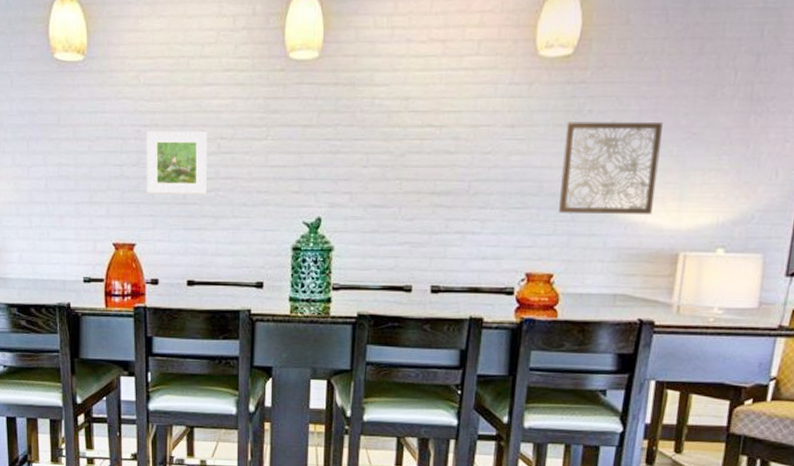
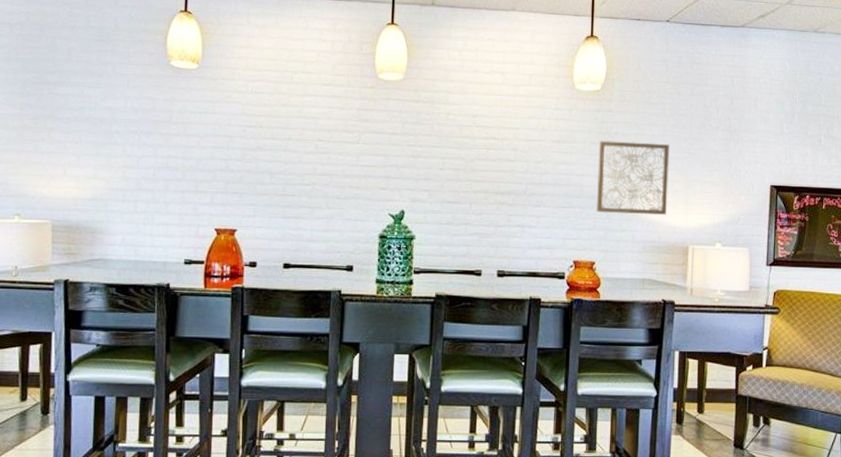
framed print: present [146,130,207,194] -> none [249,130,306,187]

